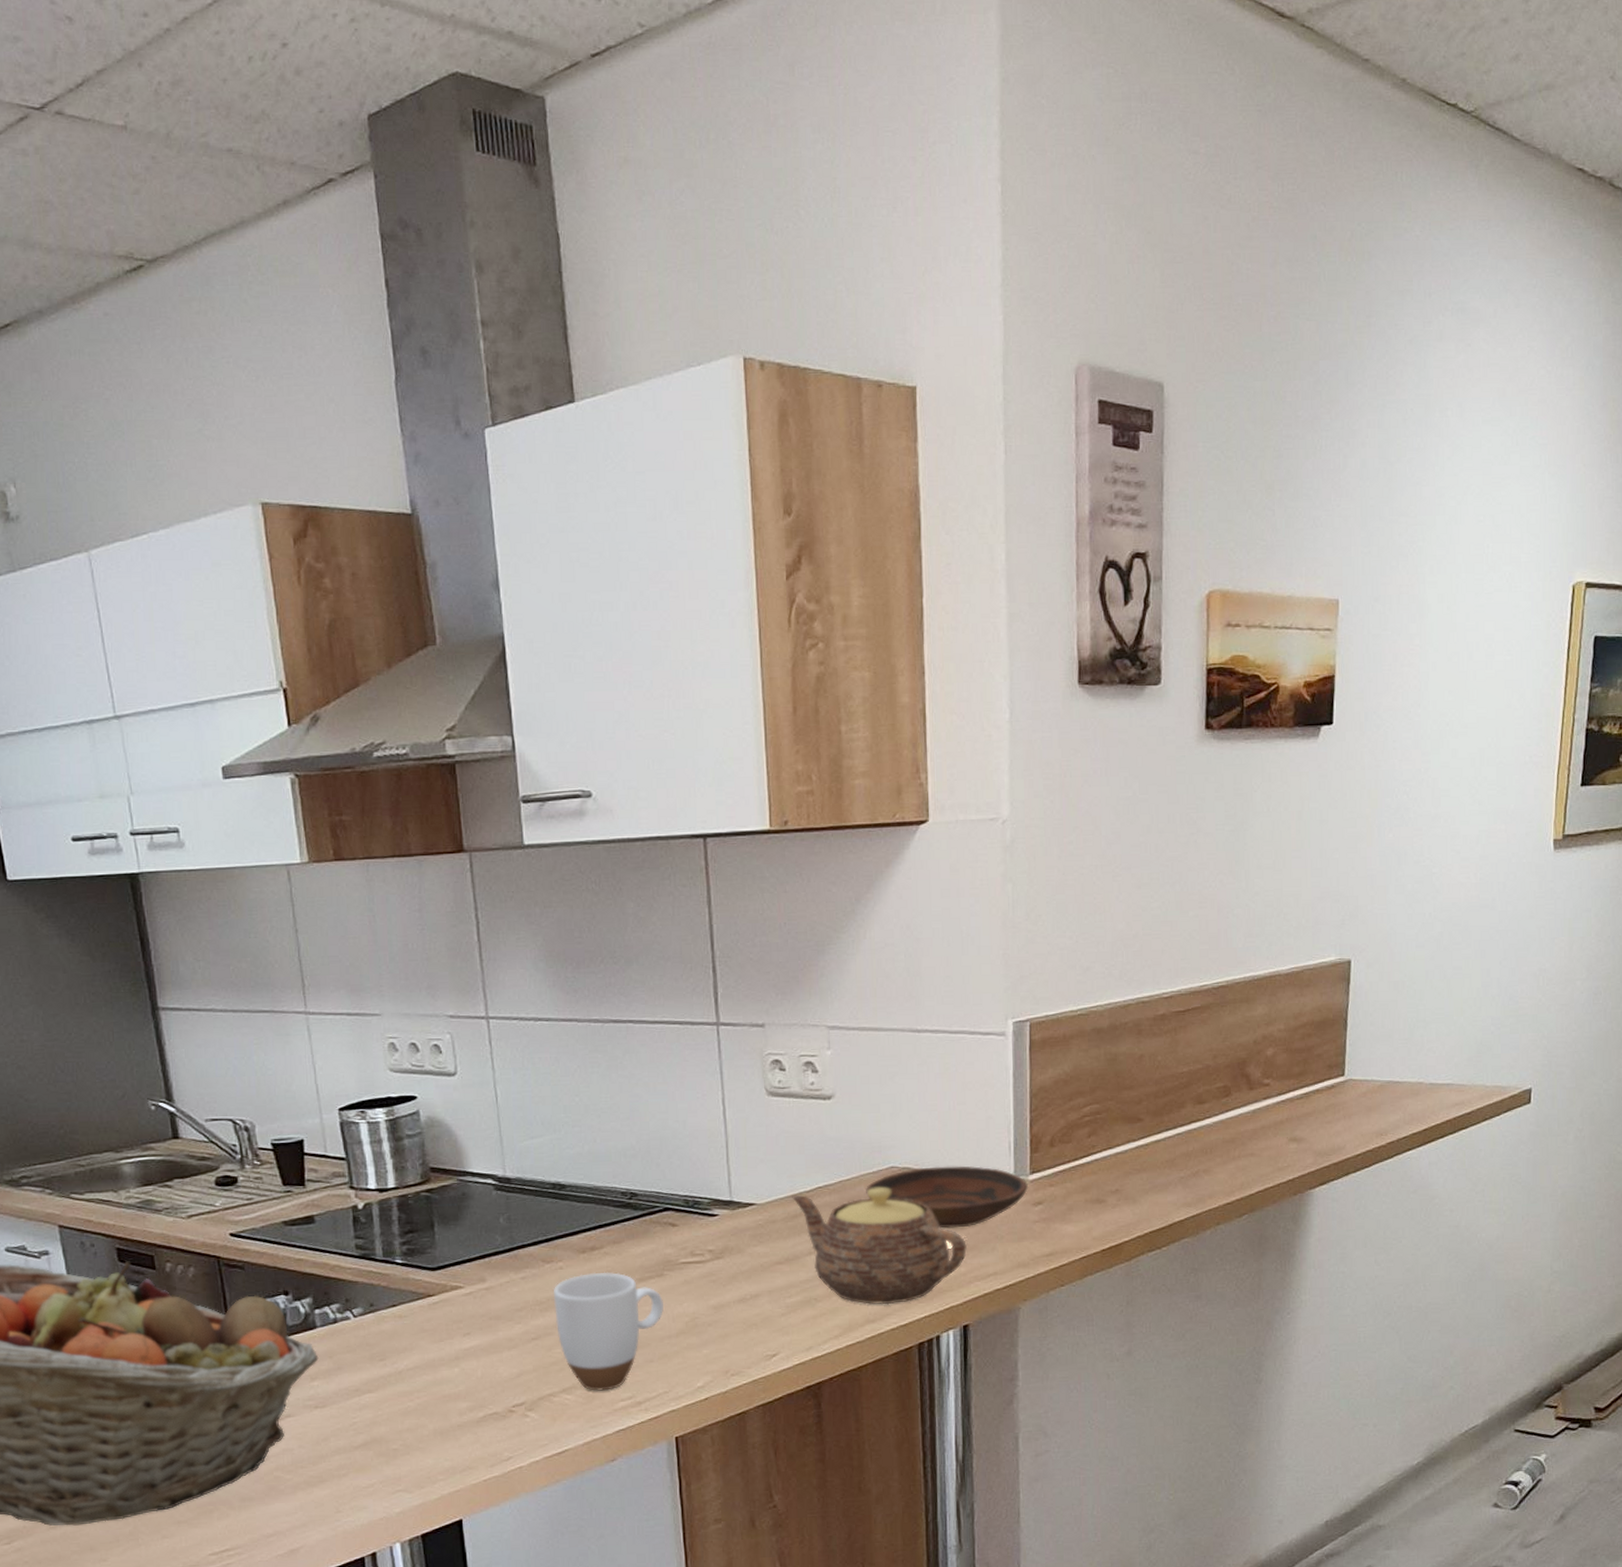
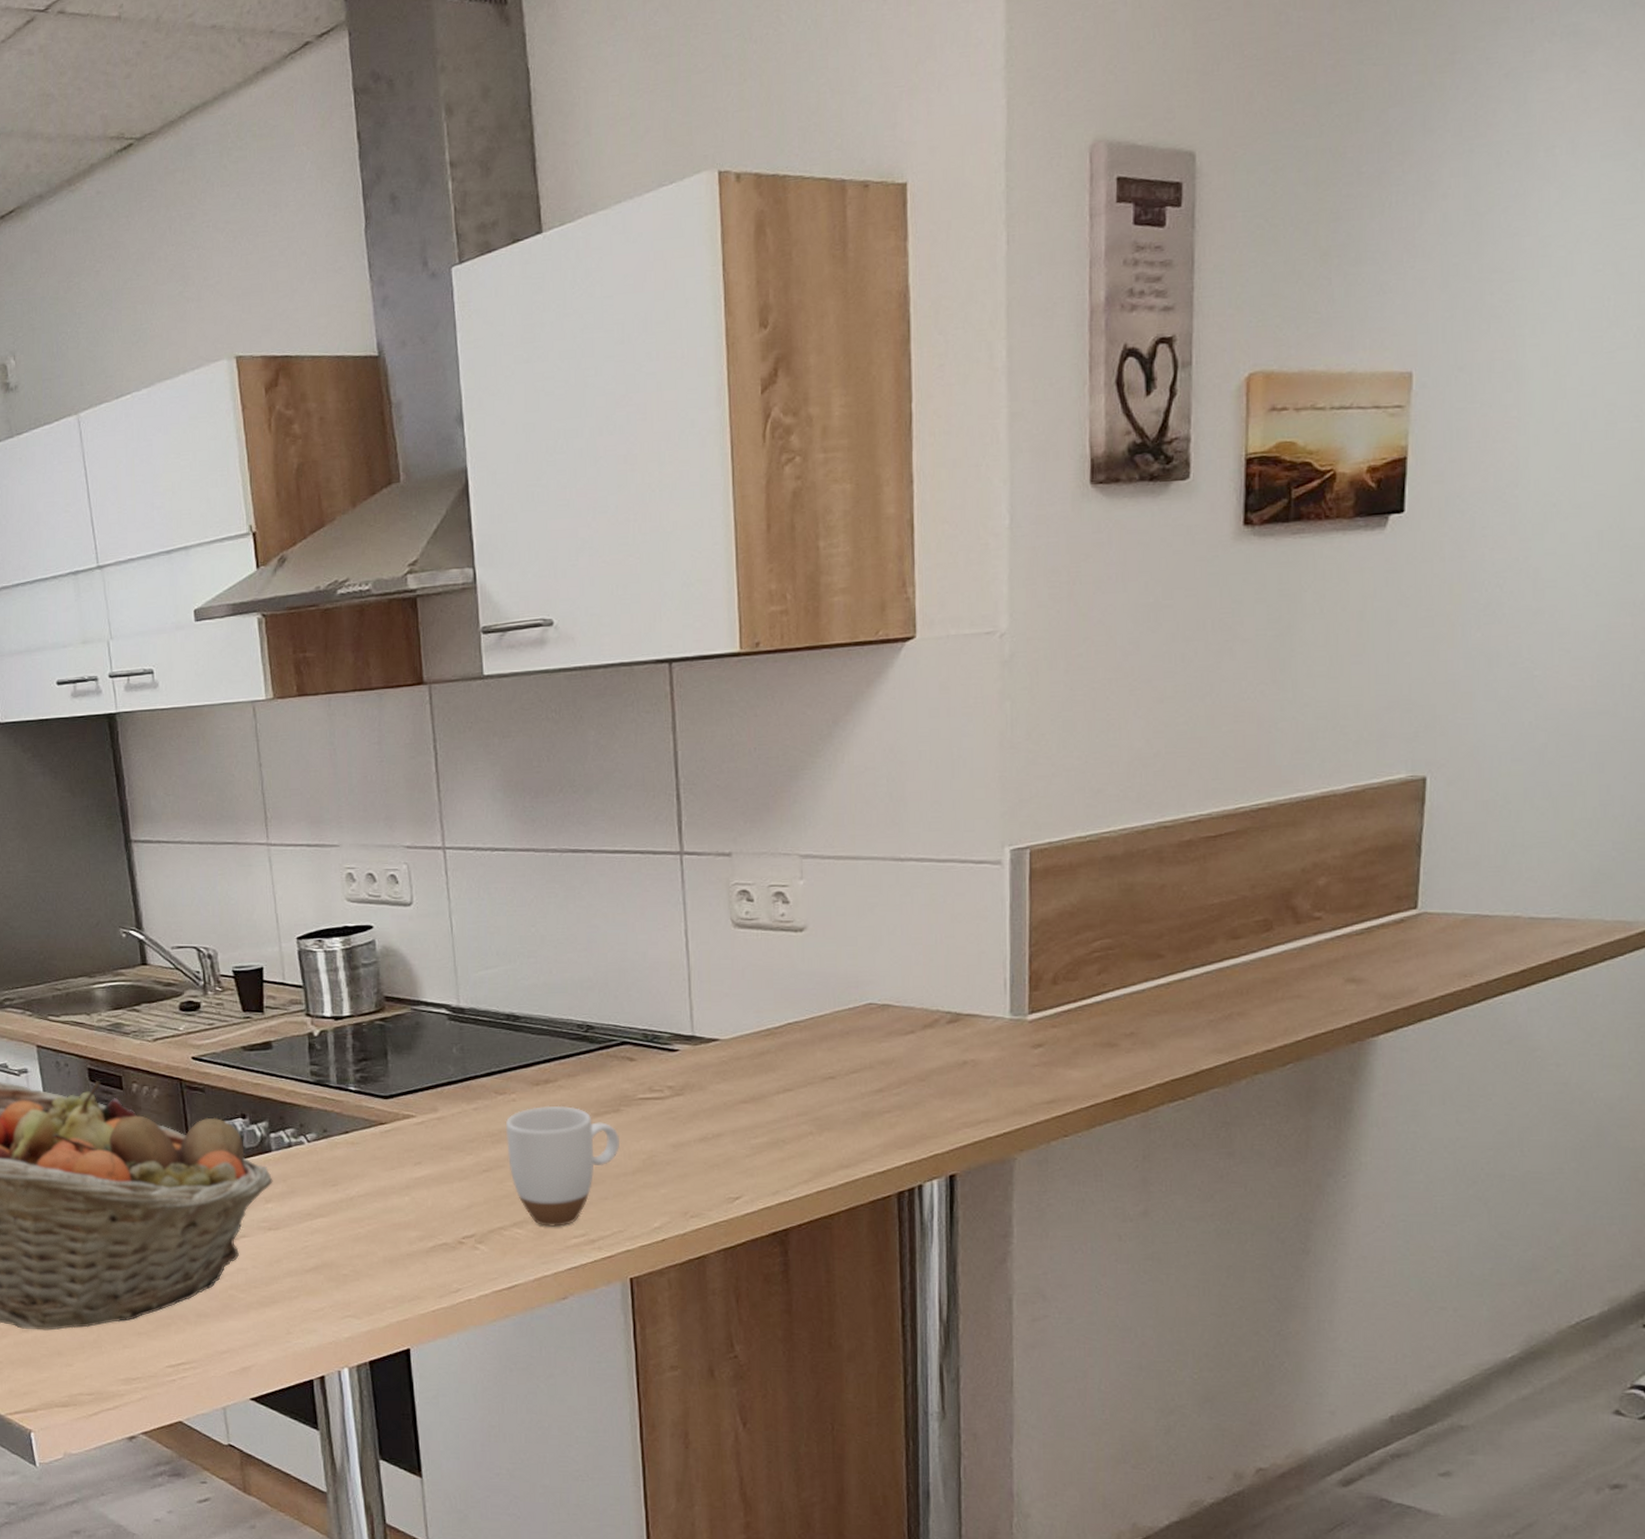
teapot: present [792,1187,967,1305] -> none [759,1024,954,1150]
bowl: present [865,1165,1029,1229] -> none [839,1003,1027,1070]

